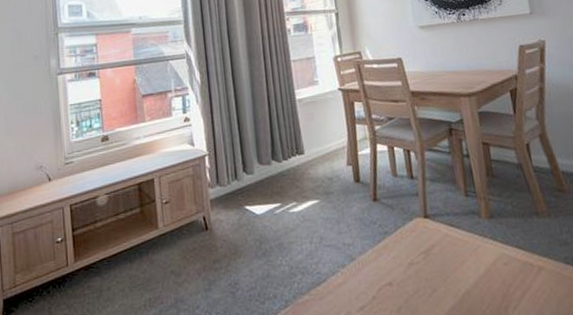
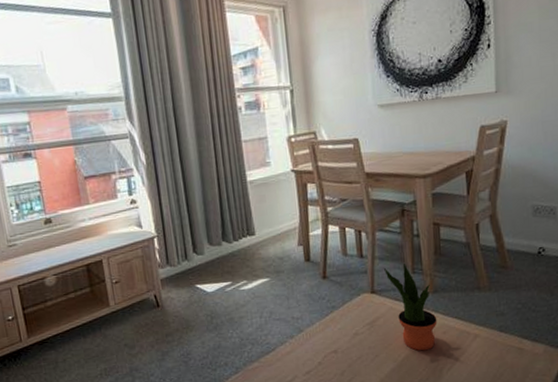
potted plant: none [435,184,497,285] -> present [383,262,437,351]

